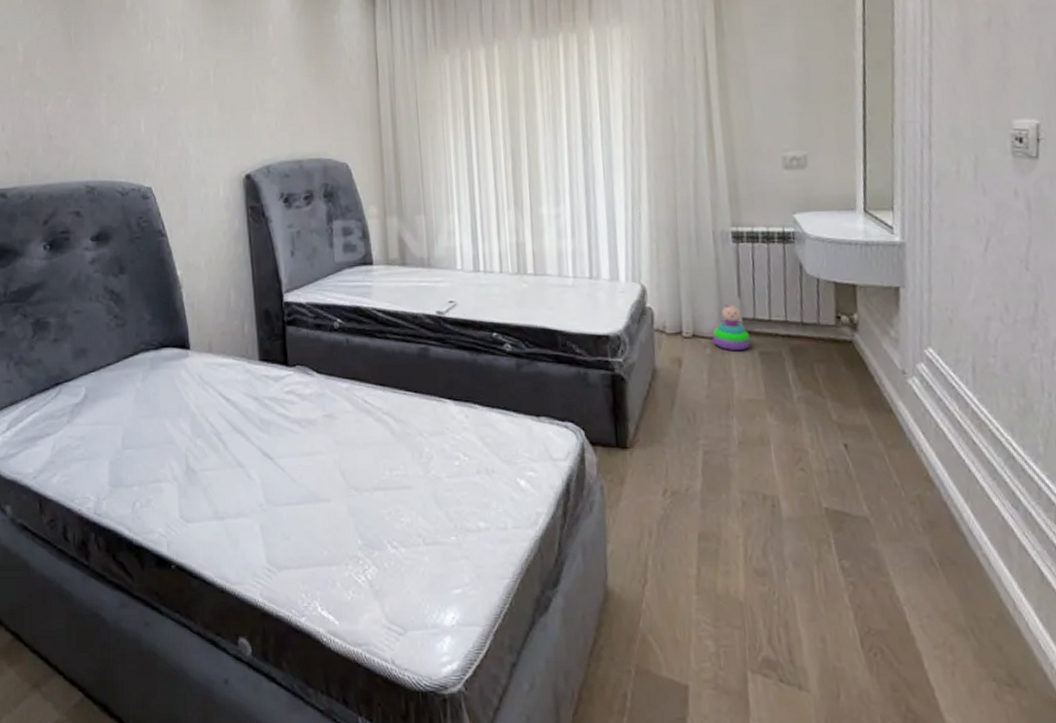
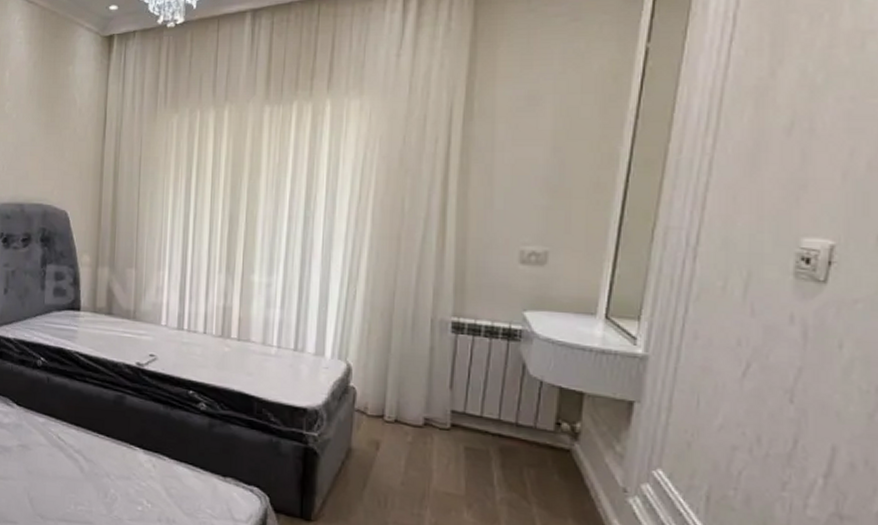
stacking toy: present [712,304,751,350] -> none [415,394,457,442]

